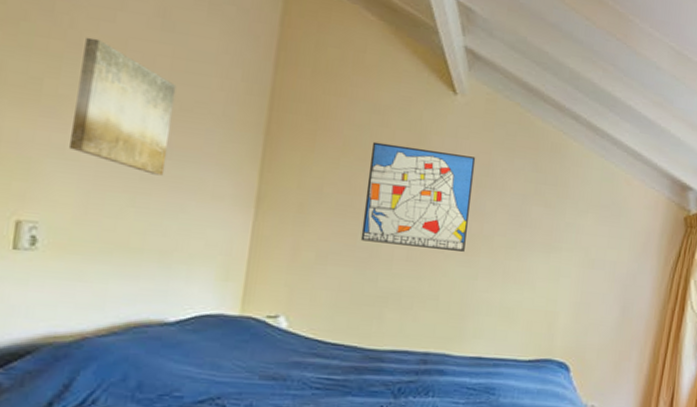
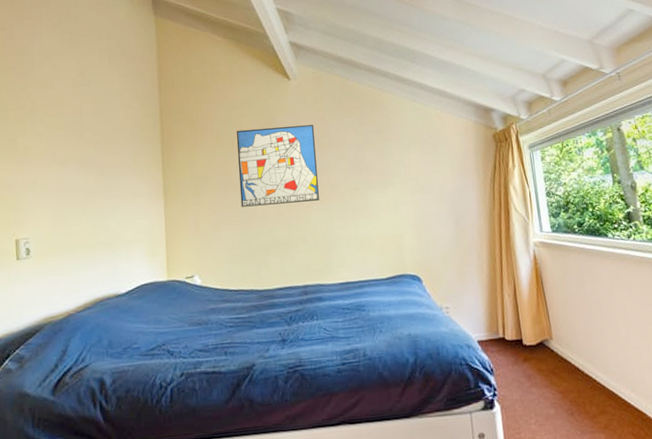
wall art: present [69,37,177,176] -> none [37,102,101,189]

